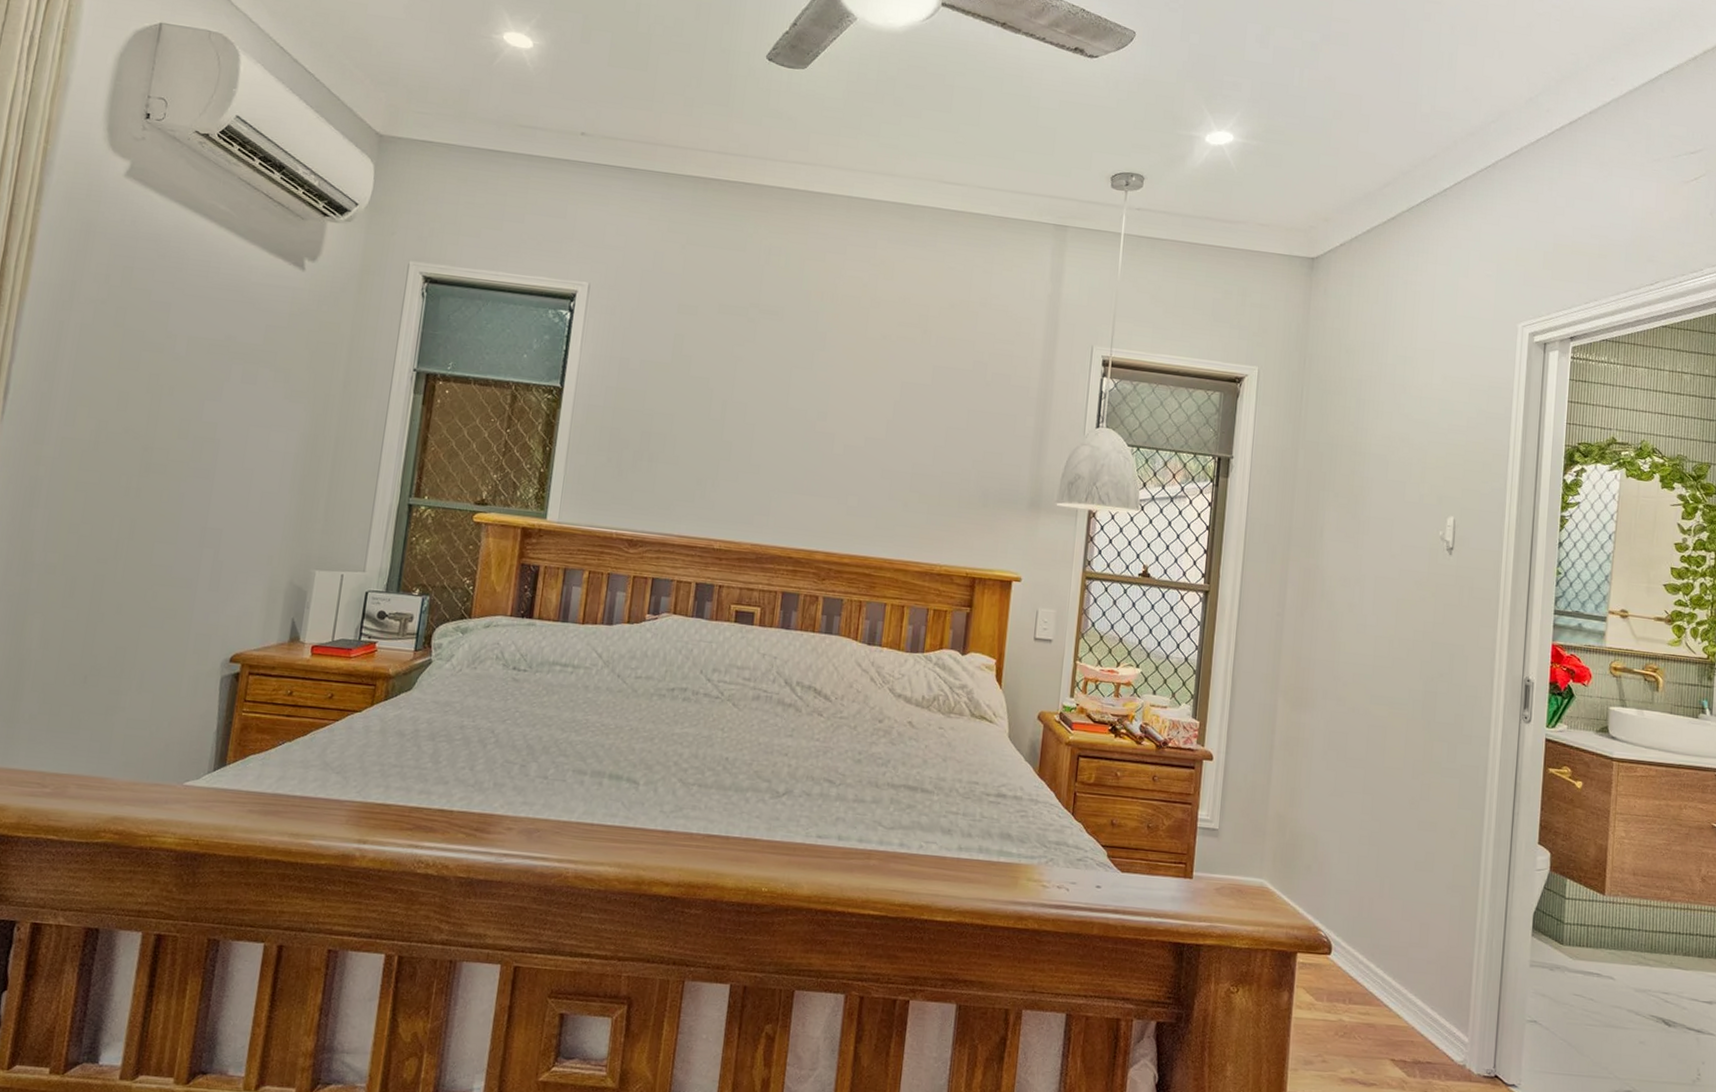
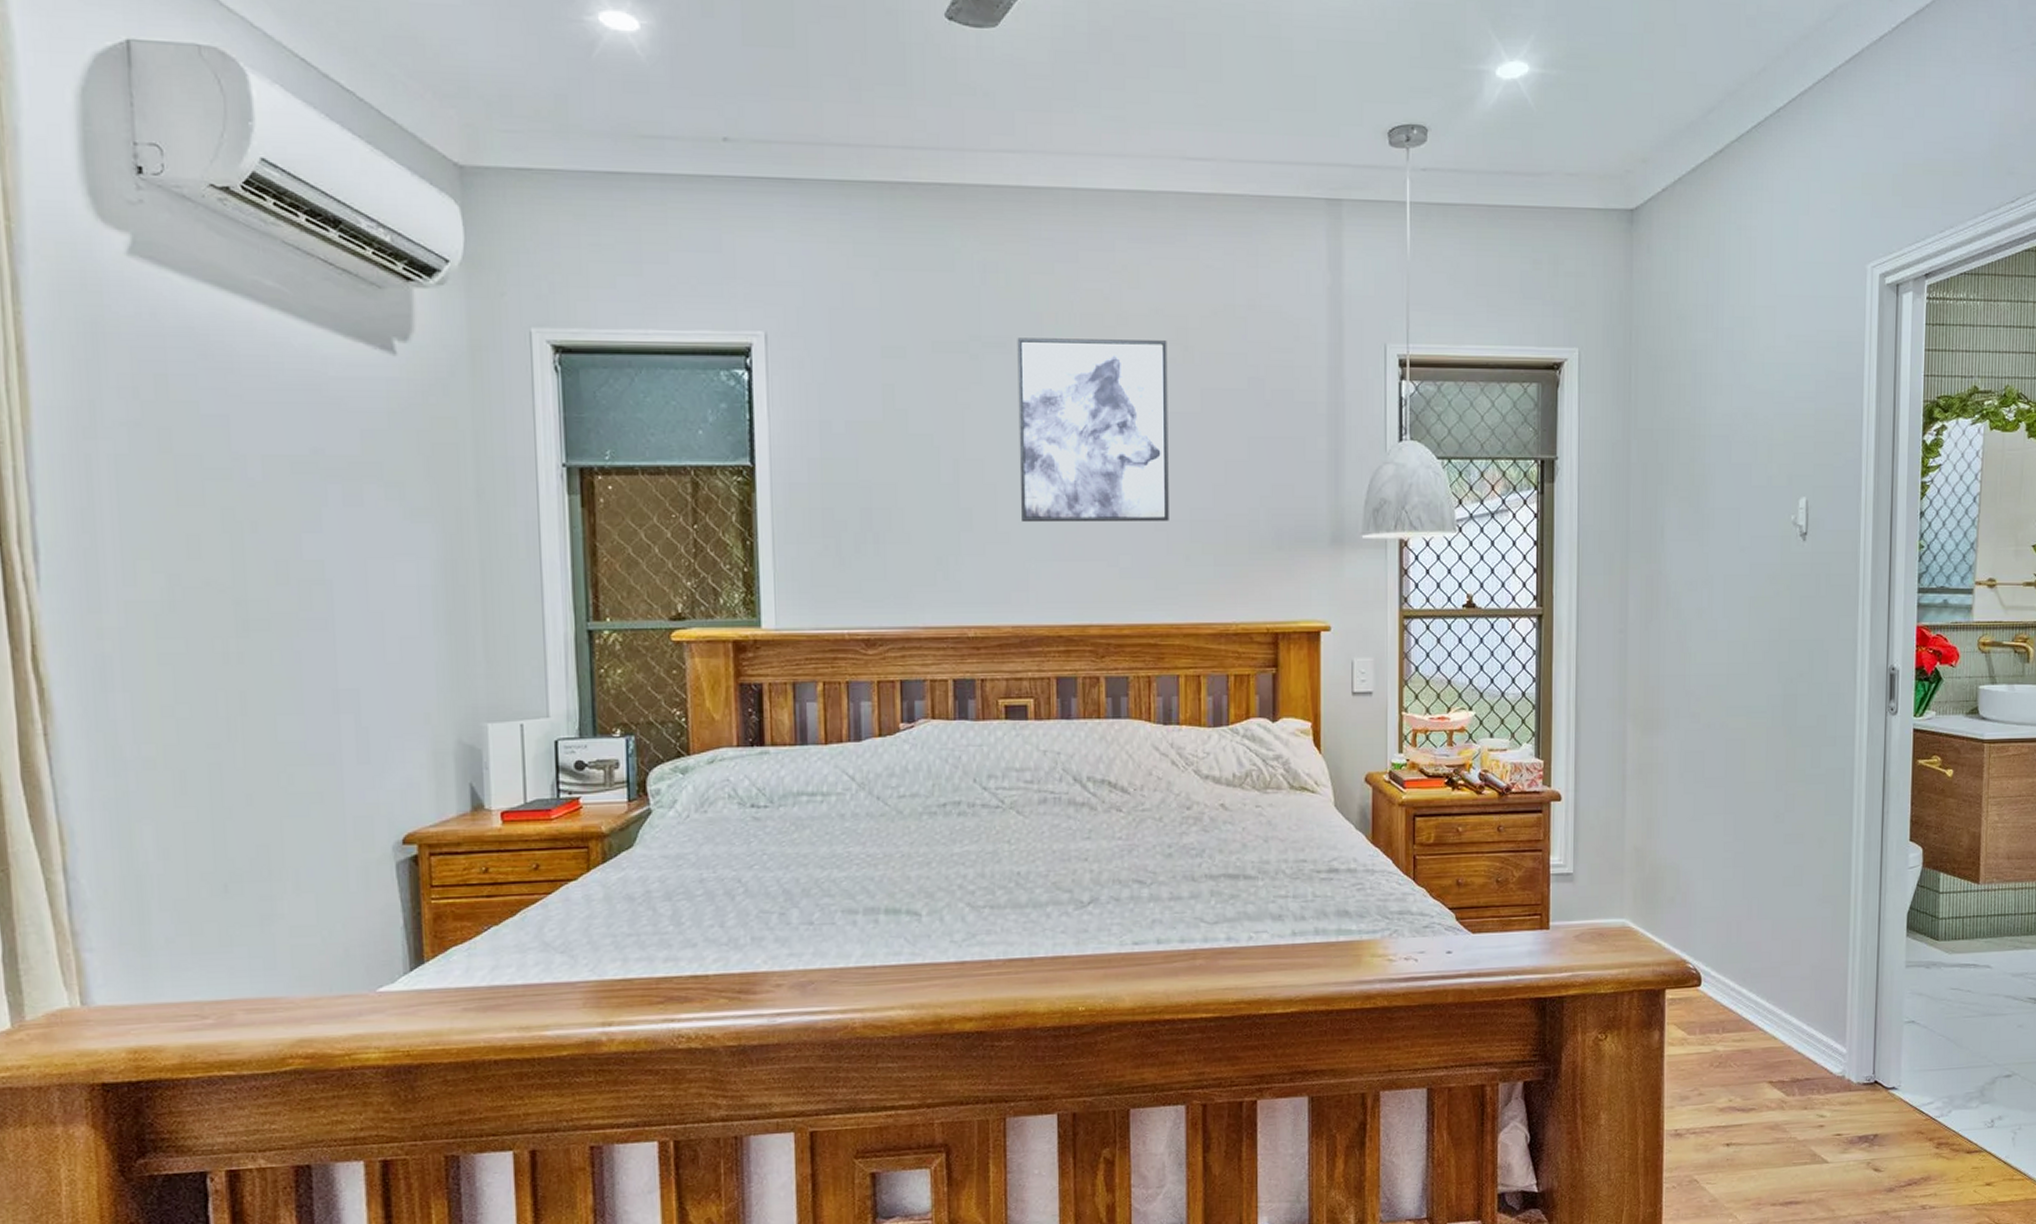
wall art: none [771,309,910,472] -> present [1017,338,1169,523]

